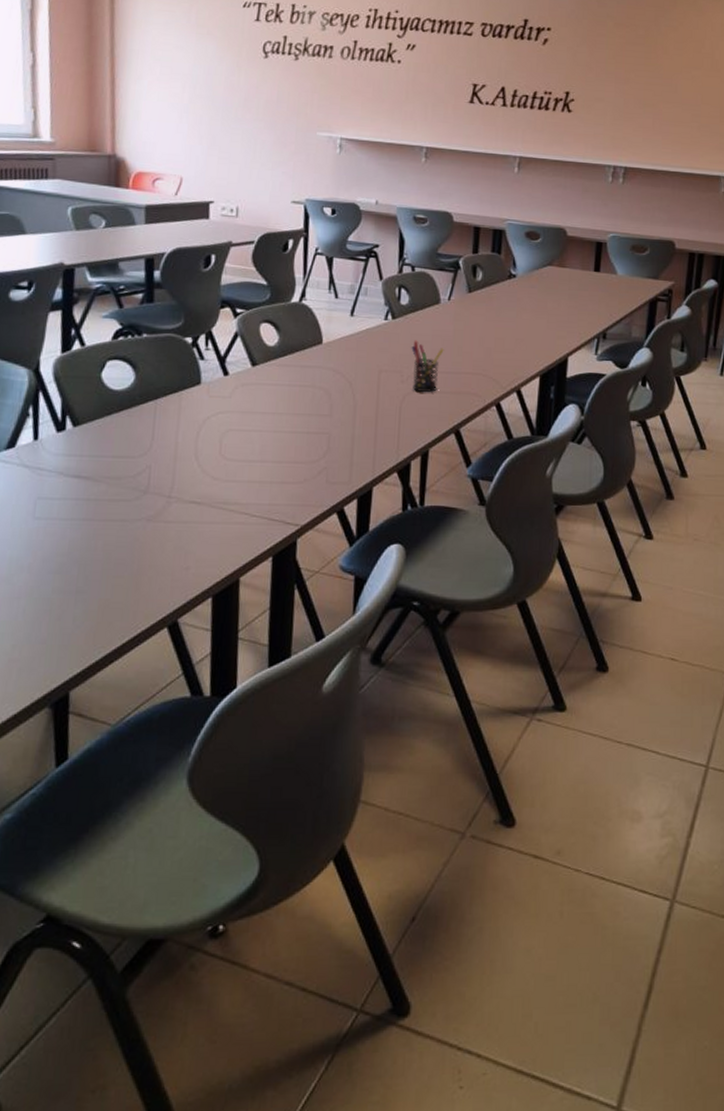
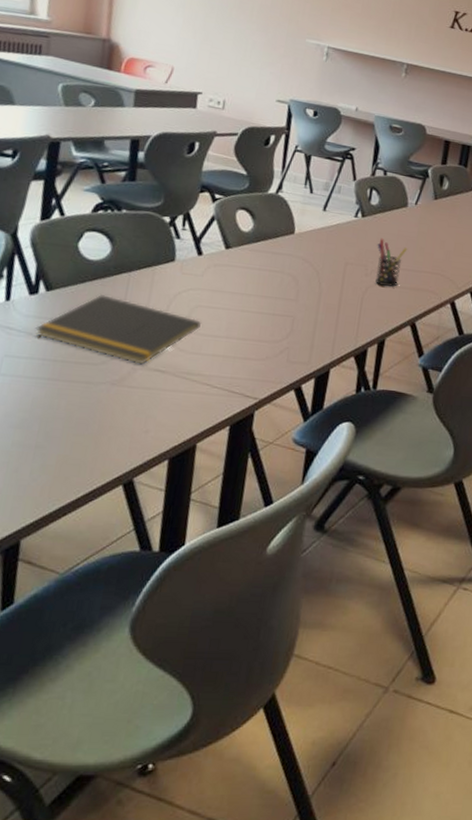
notepad: none [65,426,235,497] -> present [35,295,202,365]

